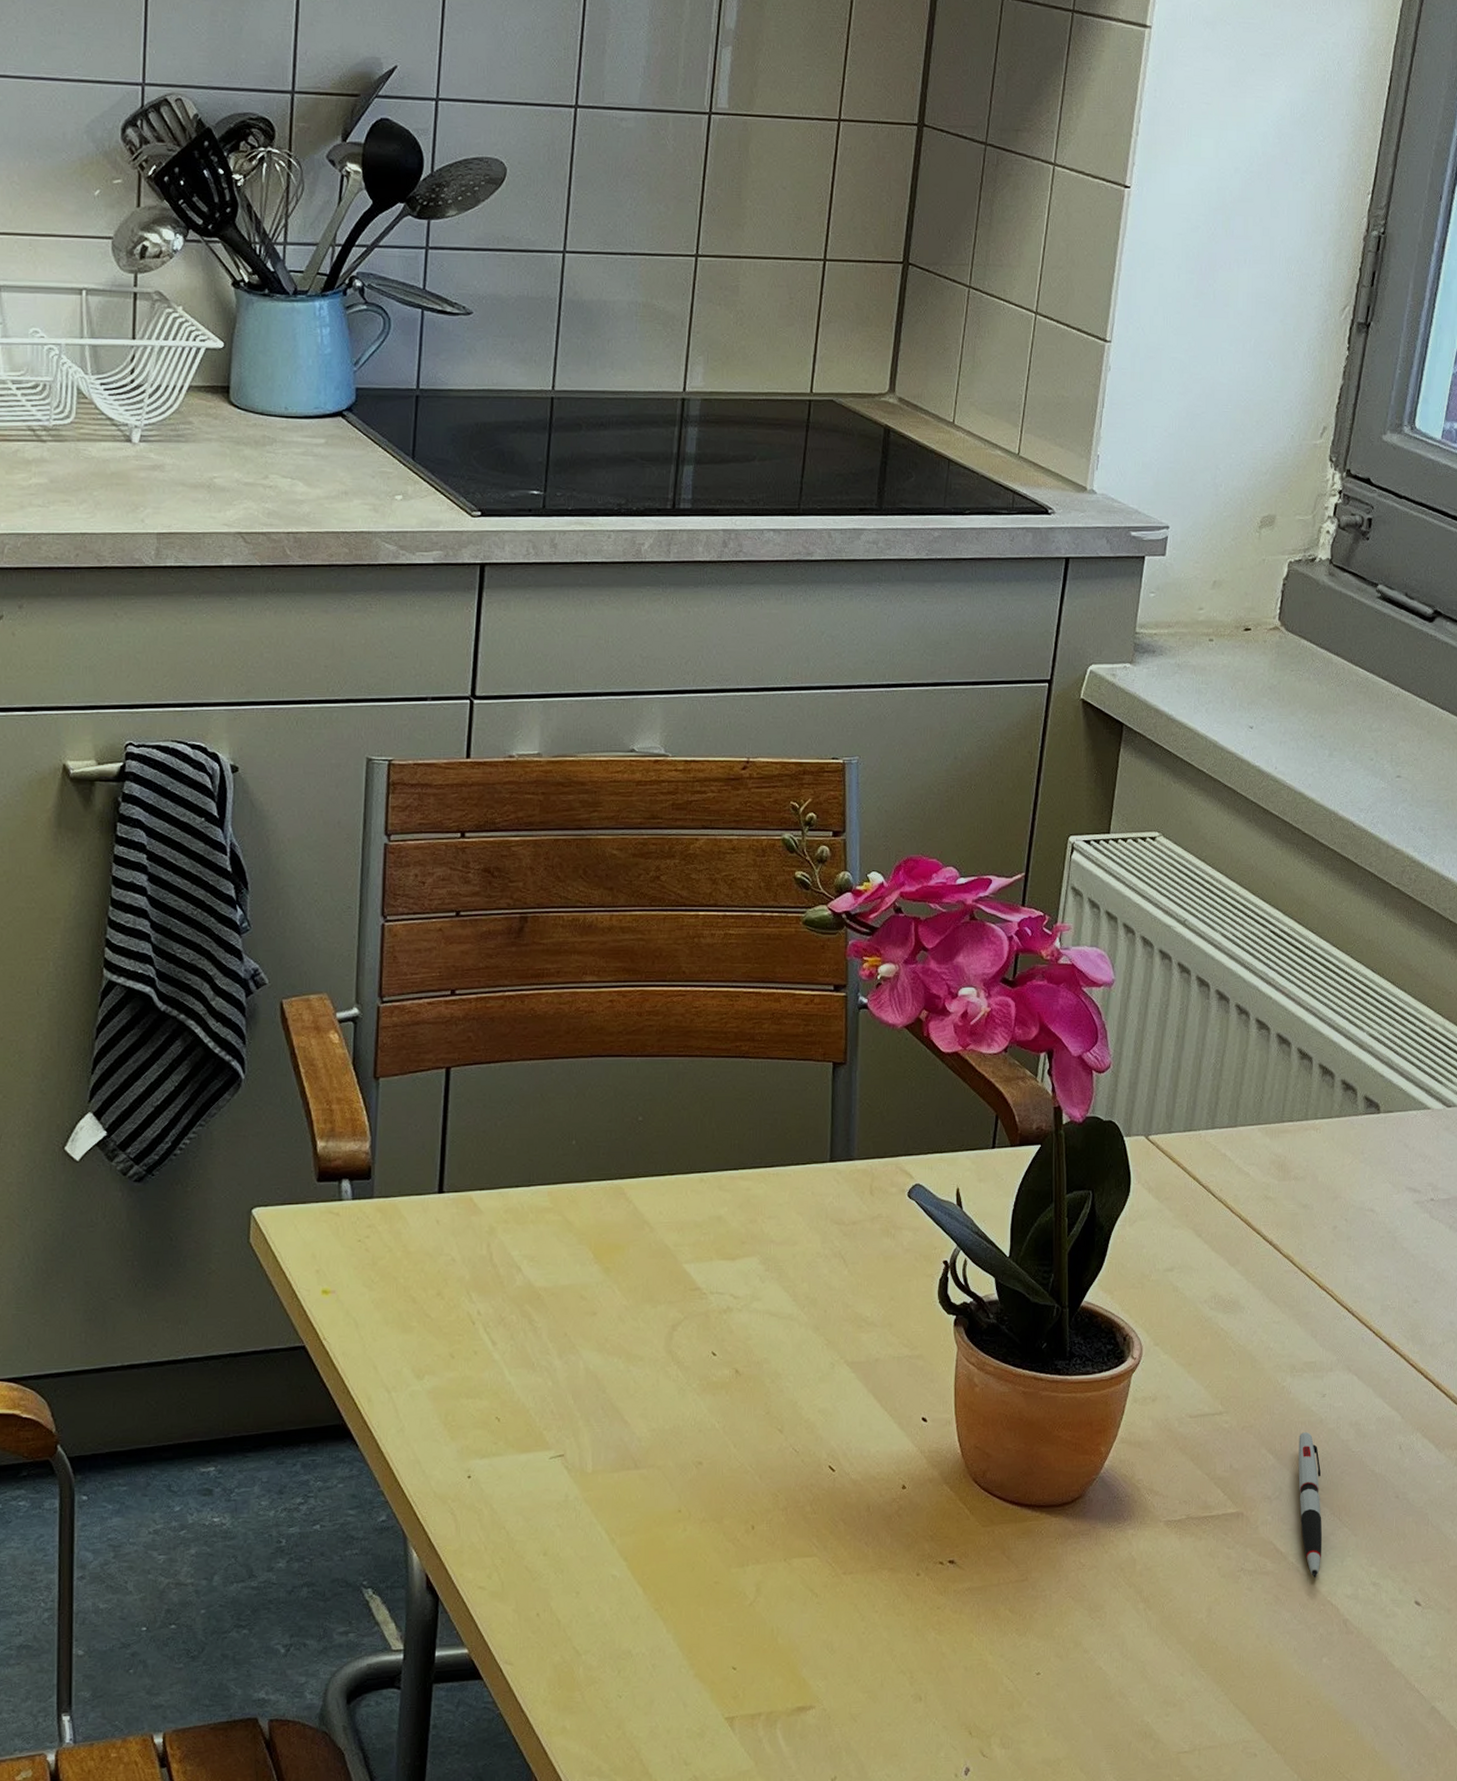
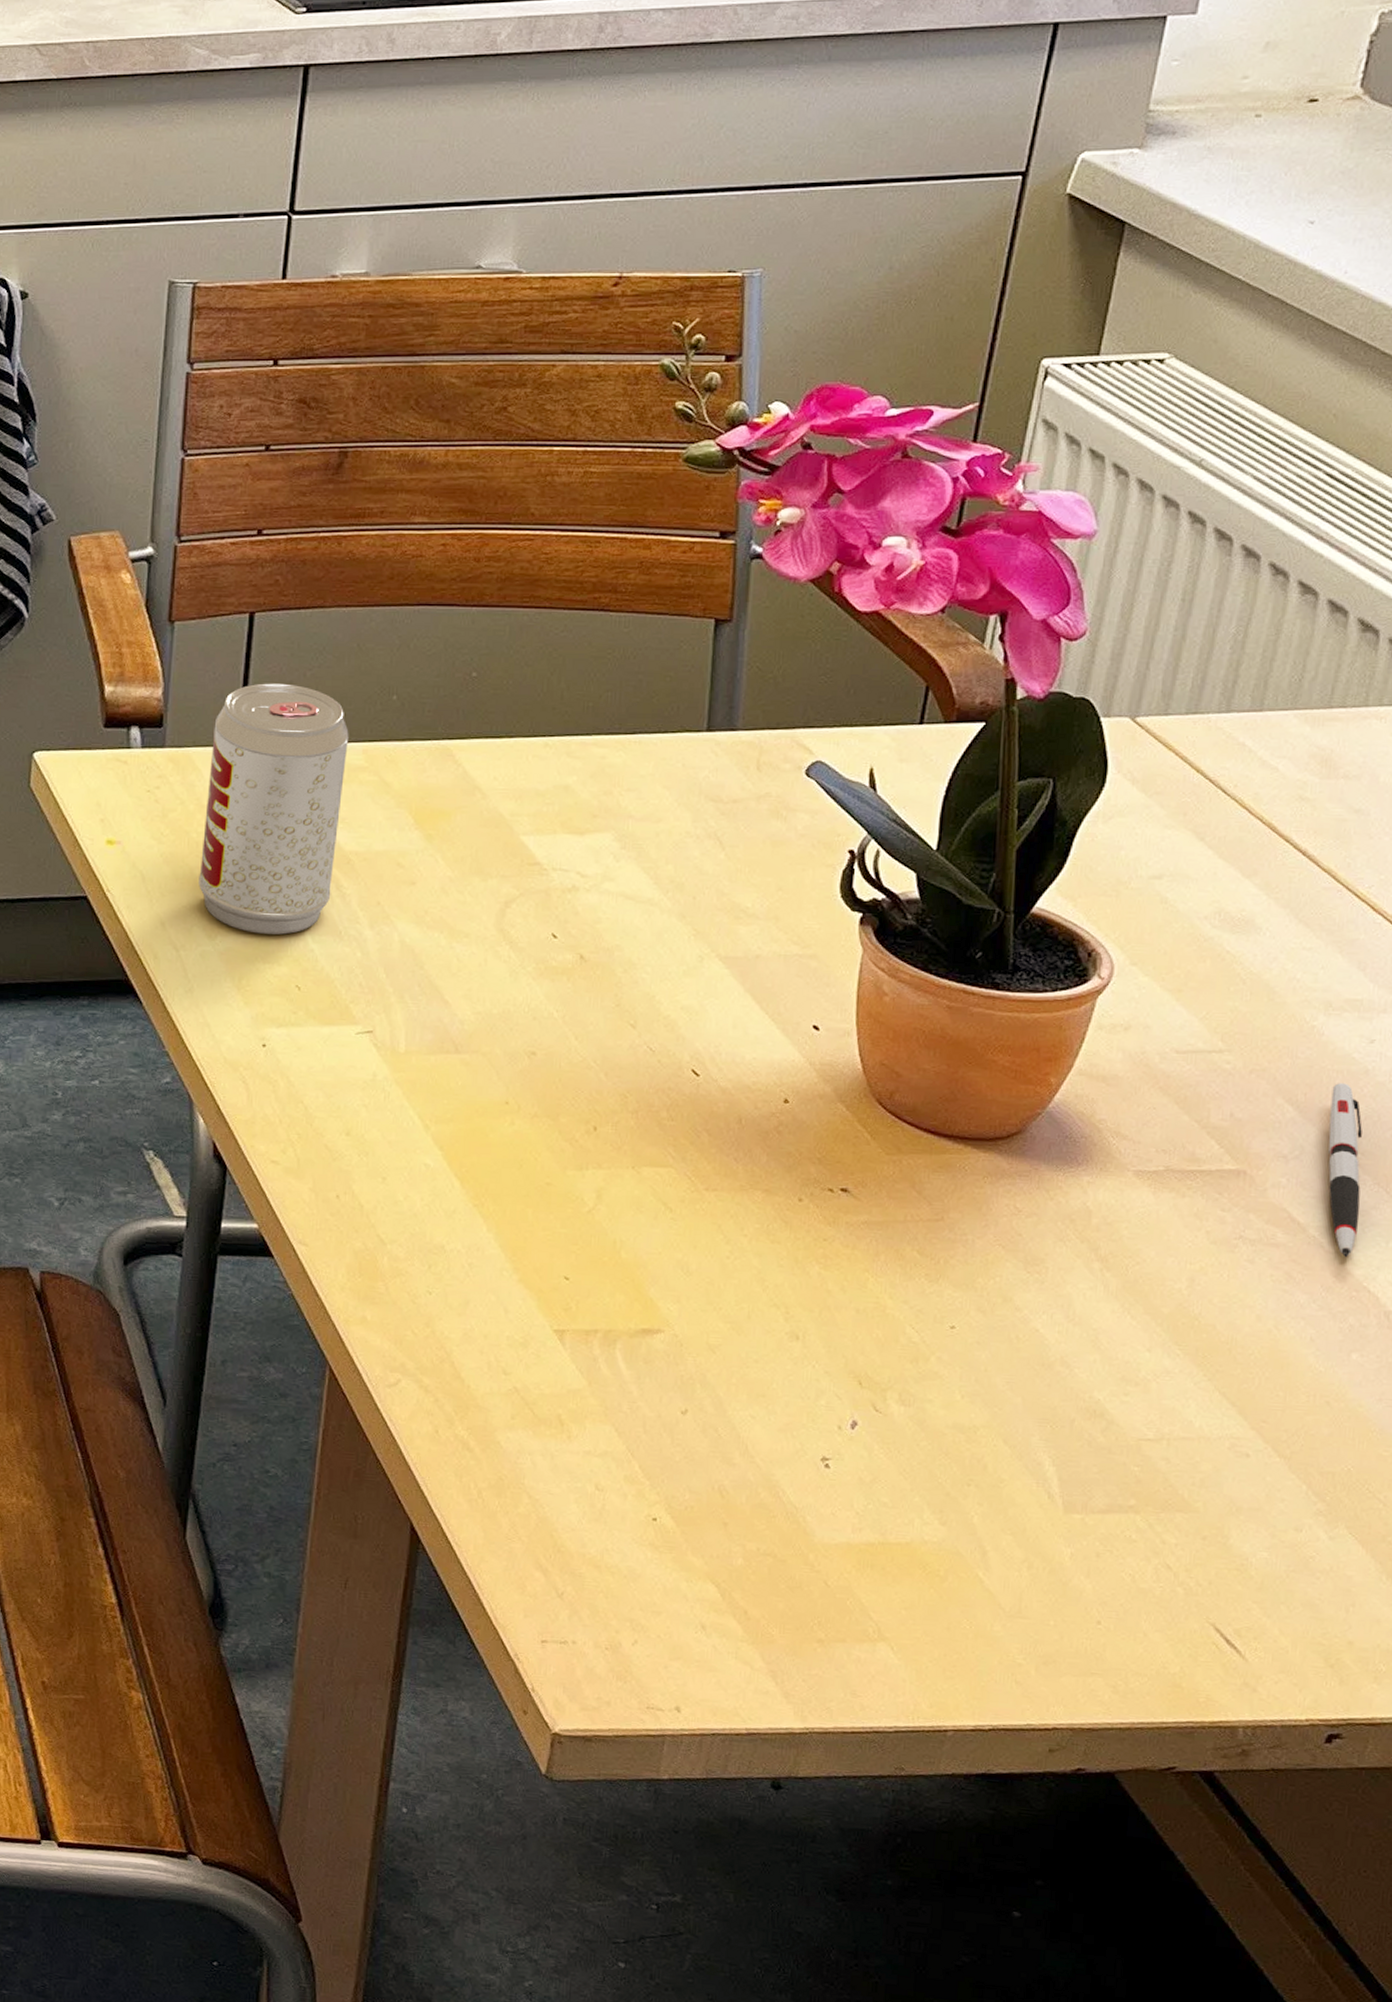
beverage can: none [407,1133,536,1371] -> present [199,683,349,935]

